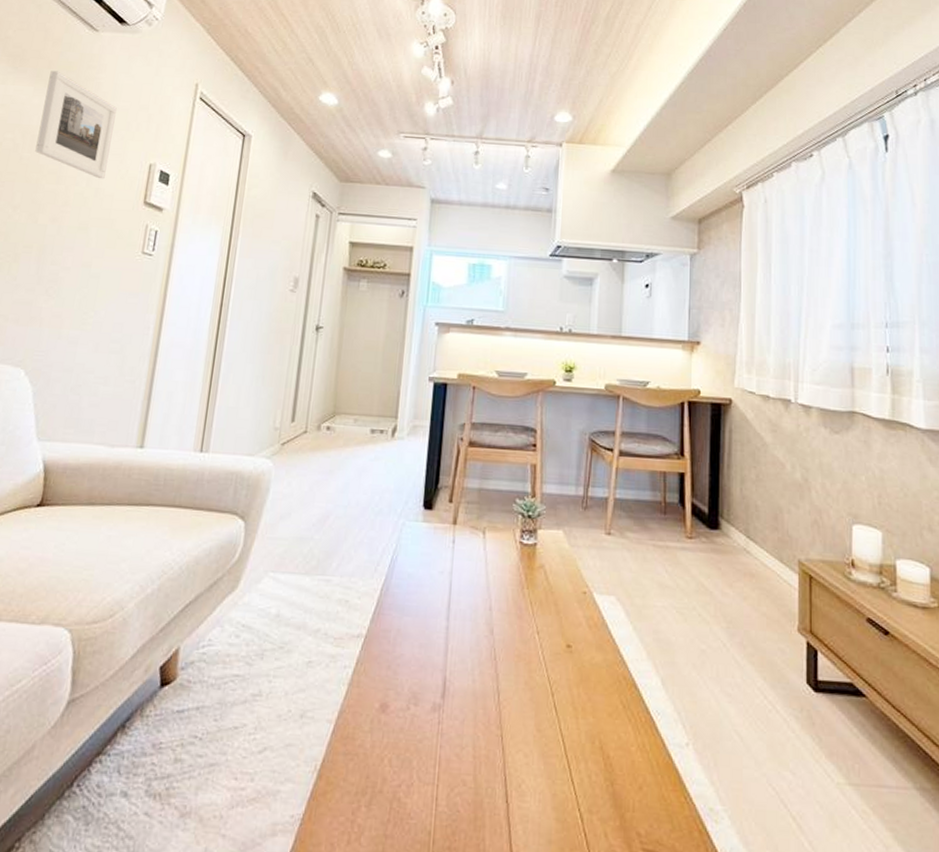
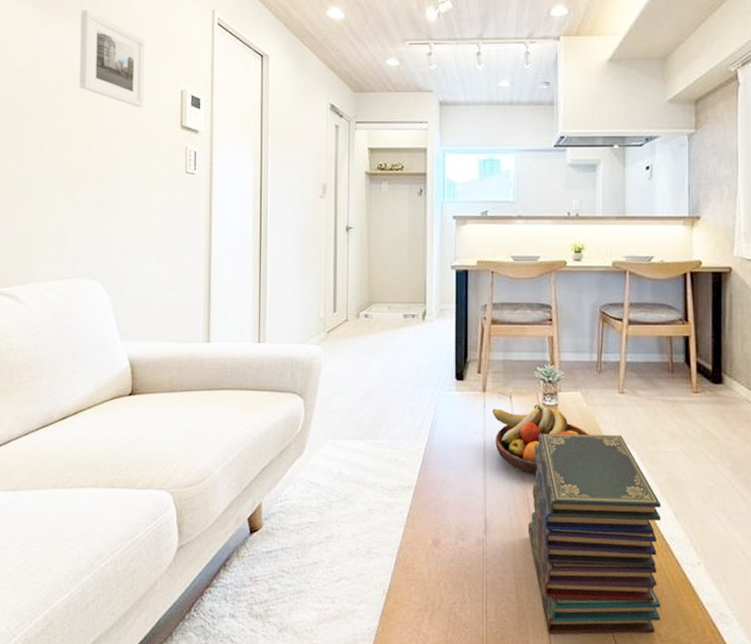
fruit bowl: none [461,542,570,627] -> present [492,404,589,475]
book stack: none [492,577,647,833] -> present [527,433,662,635]

